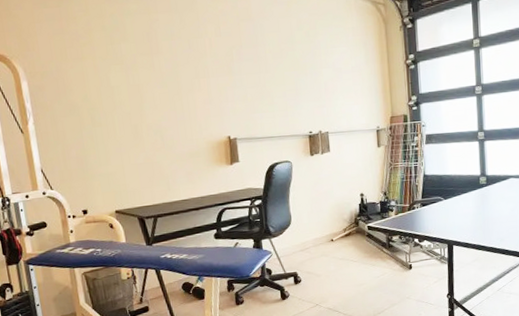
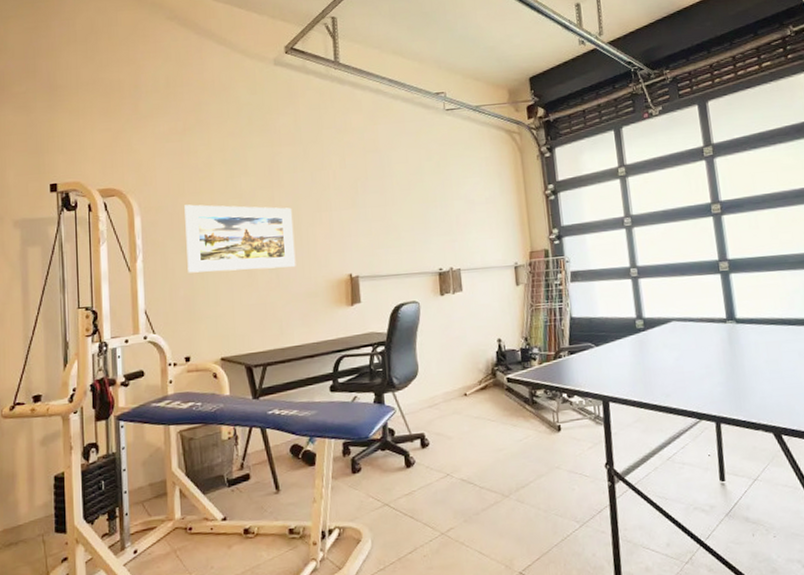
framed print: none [68,70,179,135] -> present [184,204,296,273]

